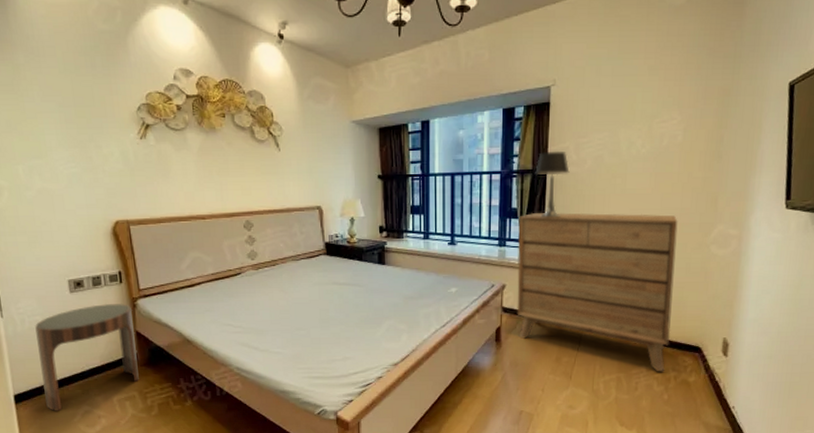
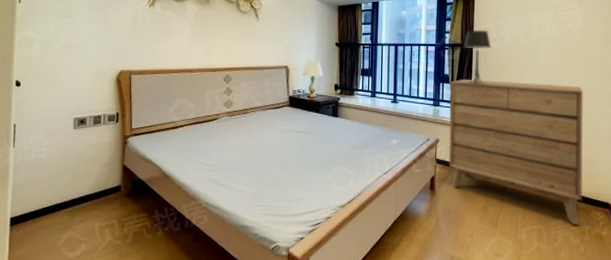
side table: present [35,304,139,411] -> none [37,140,123,235]

